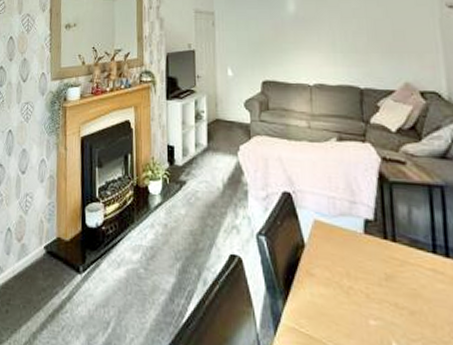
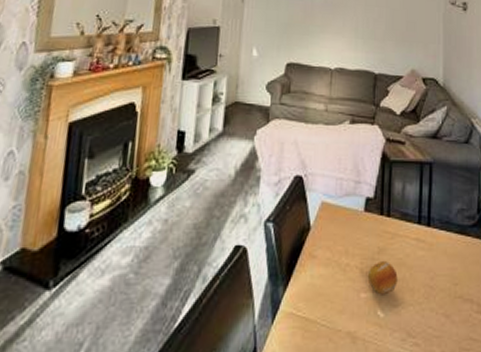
fruit: none [375,289,414,325] -> present [367,261,398,294]

